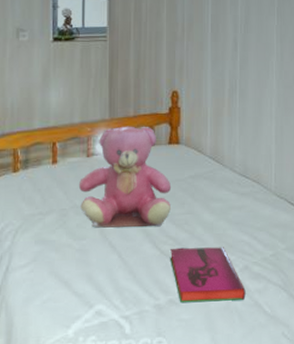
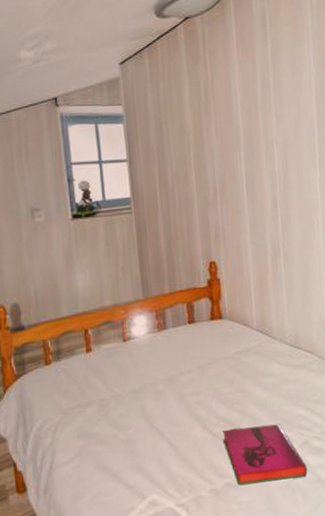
teddy bear: present [79,126,172,228] -> none [118,303,219,416]

